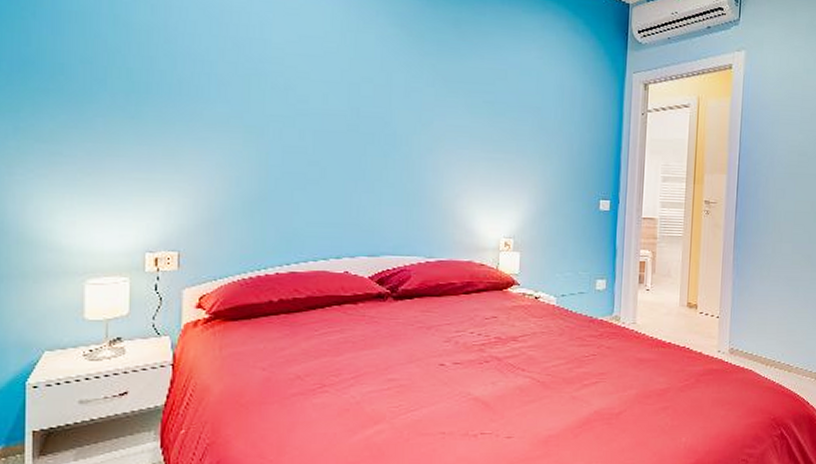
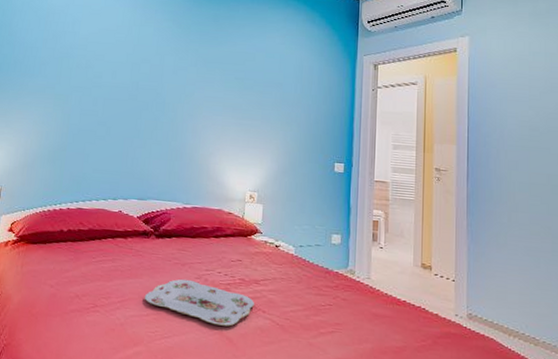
serving tray: none [383,344,512,390] -> present [144,279,254,327]

